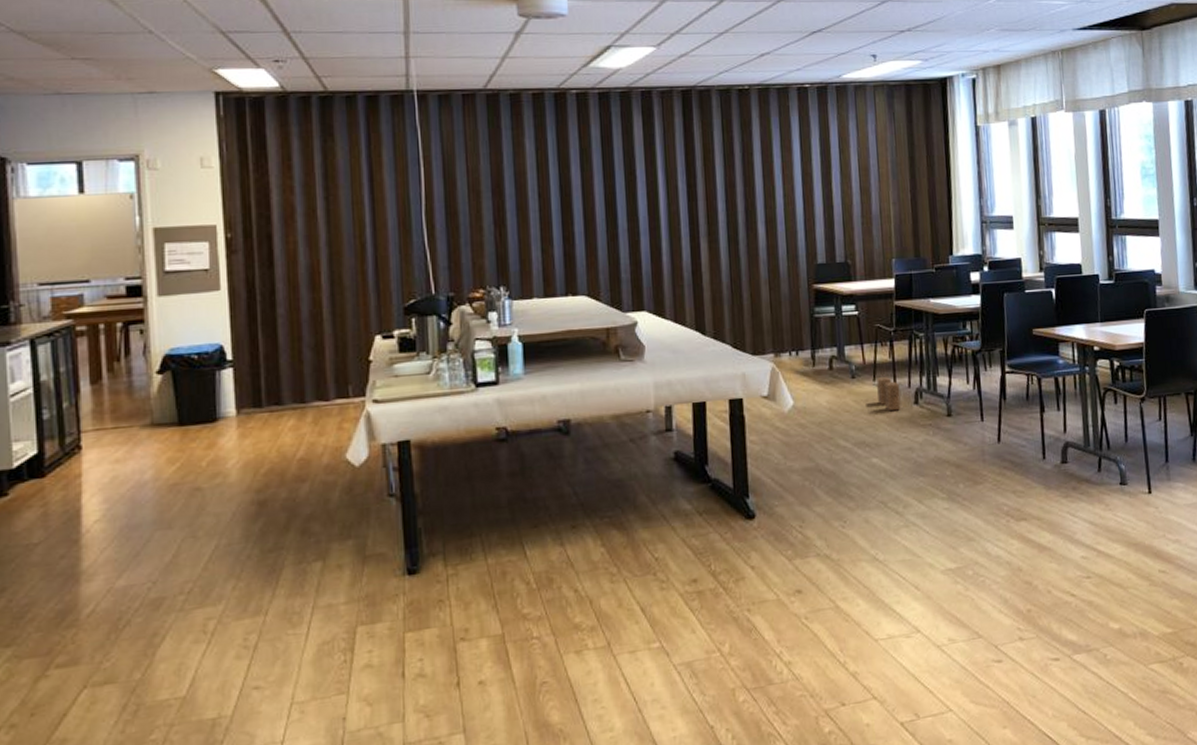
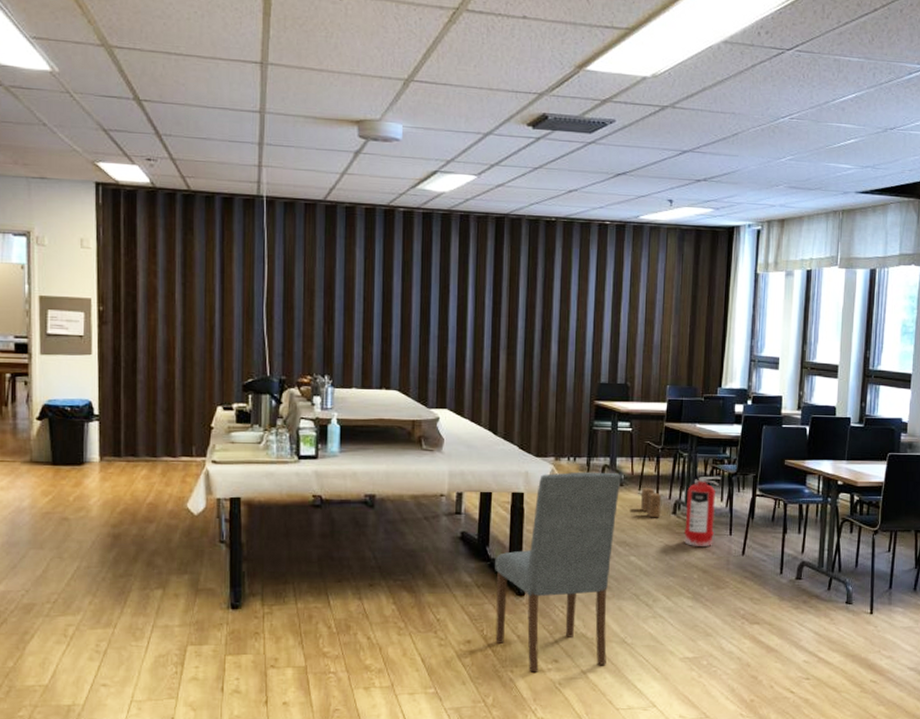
dining chair: none [717,364,858,609] -> present [495,471,621,672]
fire extinguisher: none [928,355,965,439] -> present [684,476,722,546]

